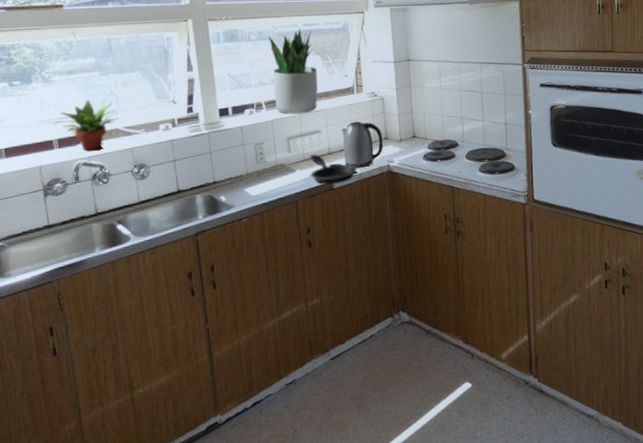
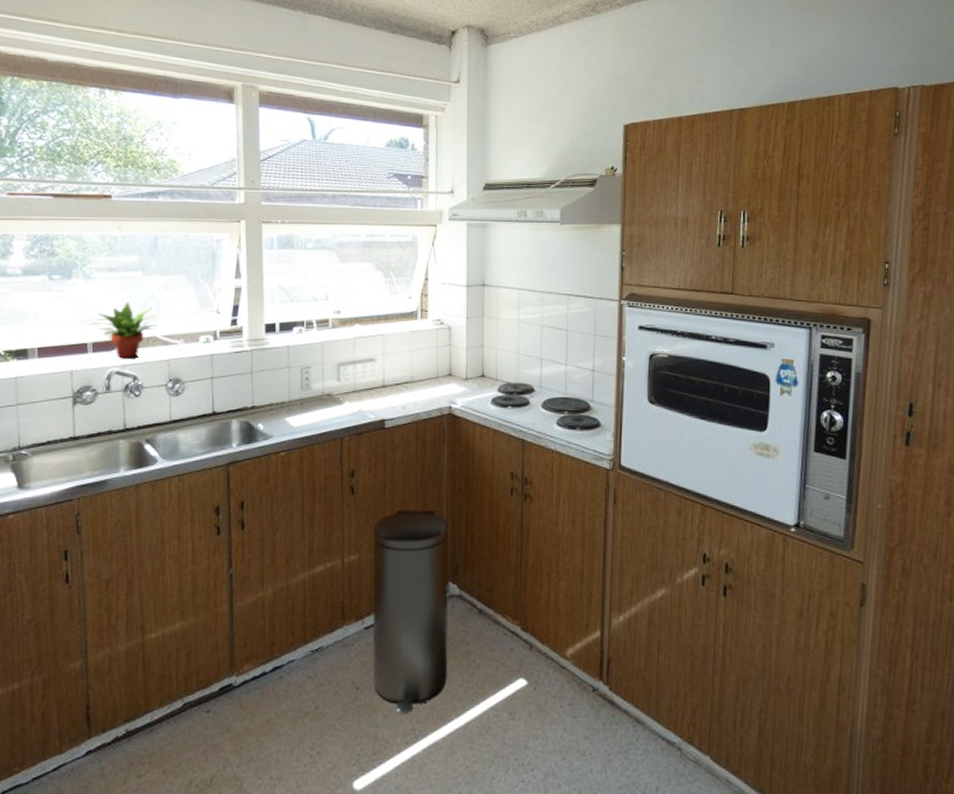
planter: present [269,29,318,115] -> none [327,239,377,338]
frying pan: present [310,154,357,185] -> none [360,386,414,423]
pedal bin: none [331,253,405,426] -> present [372,510,450,714]
kettle: present [341,121,383,168] -> none [399,351,446,406]

